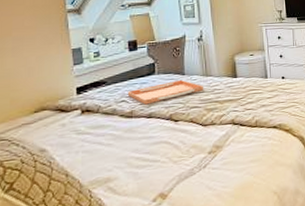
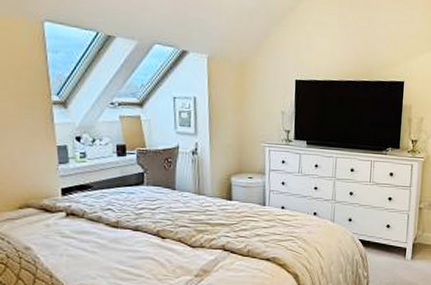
serving tray: present [127,79,204,105] -> none [113,194,196,217]

